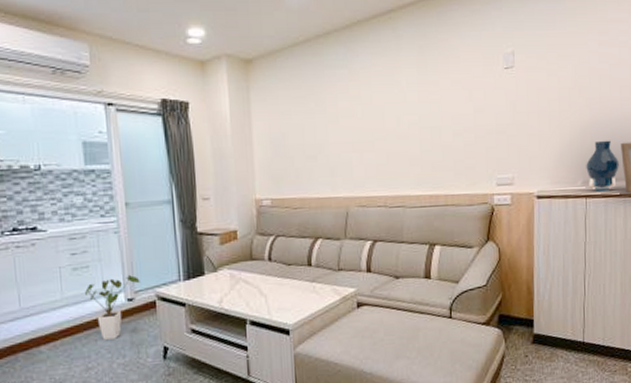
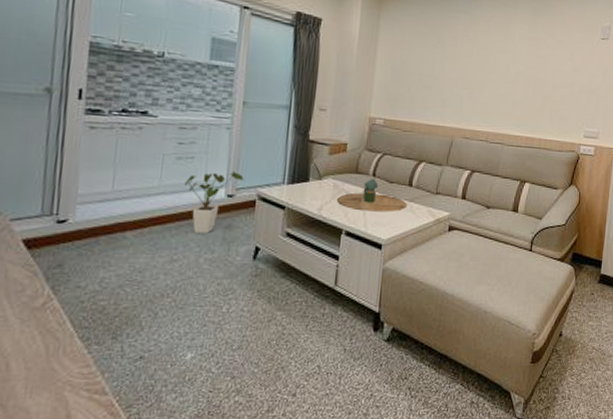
decorative tray: none [236,263,310,299] -> present [337,178,408,213]

